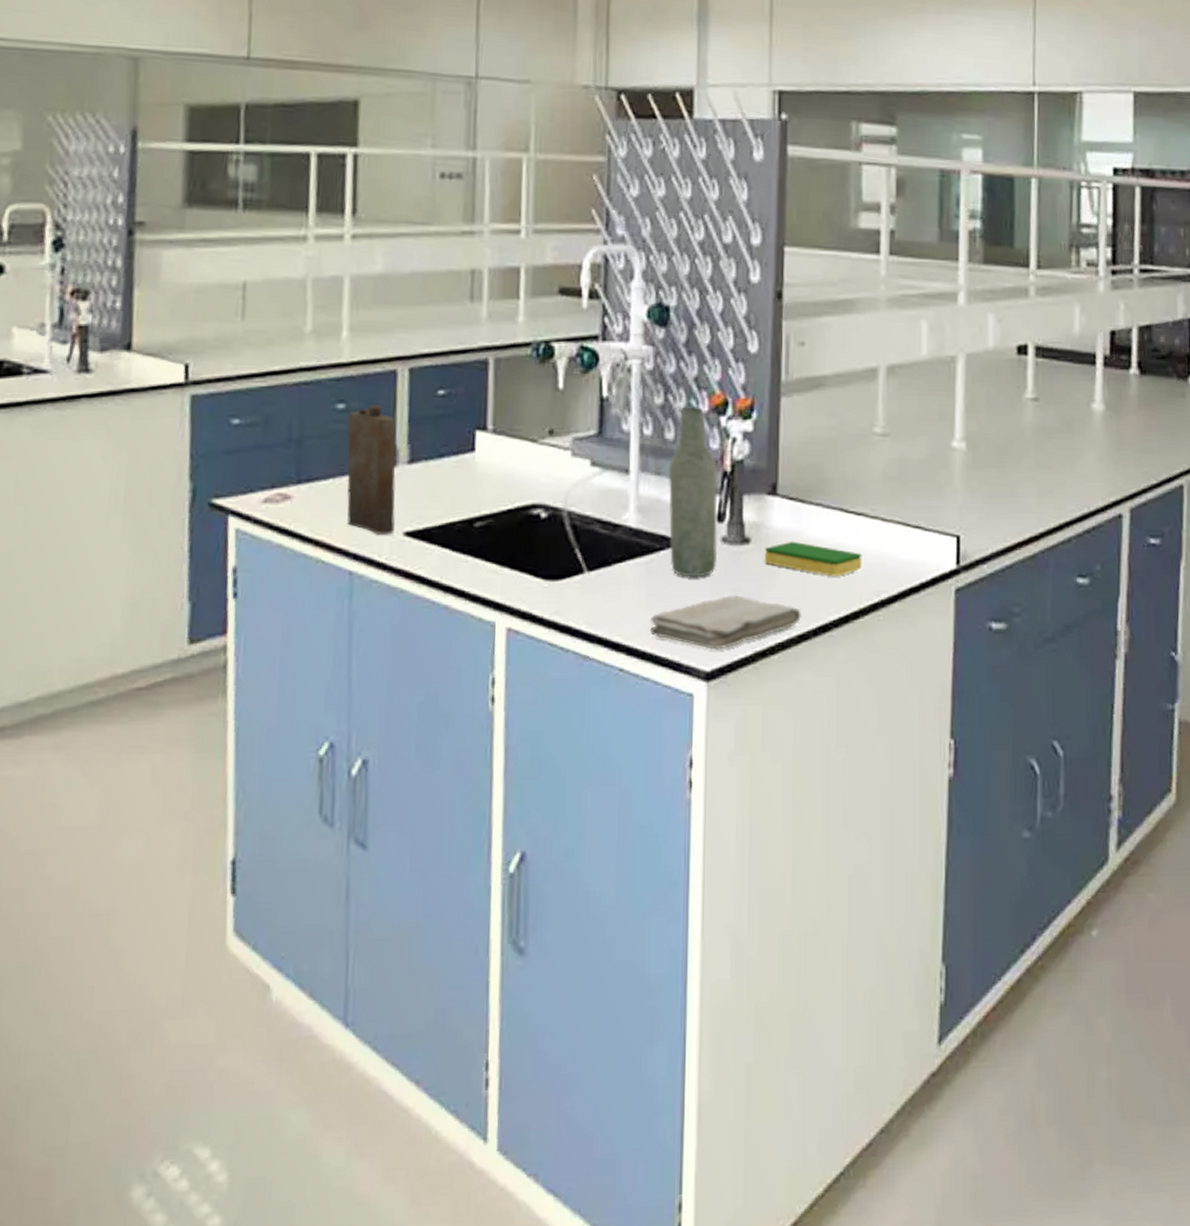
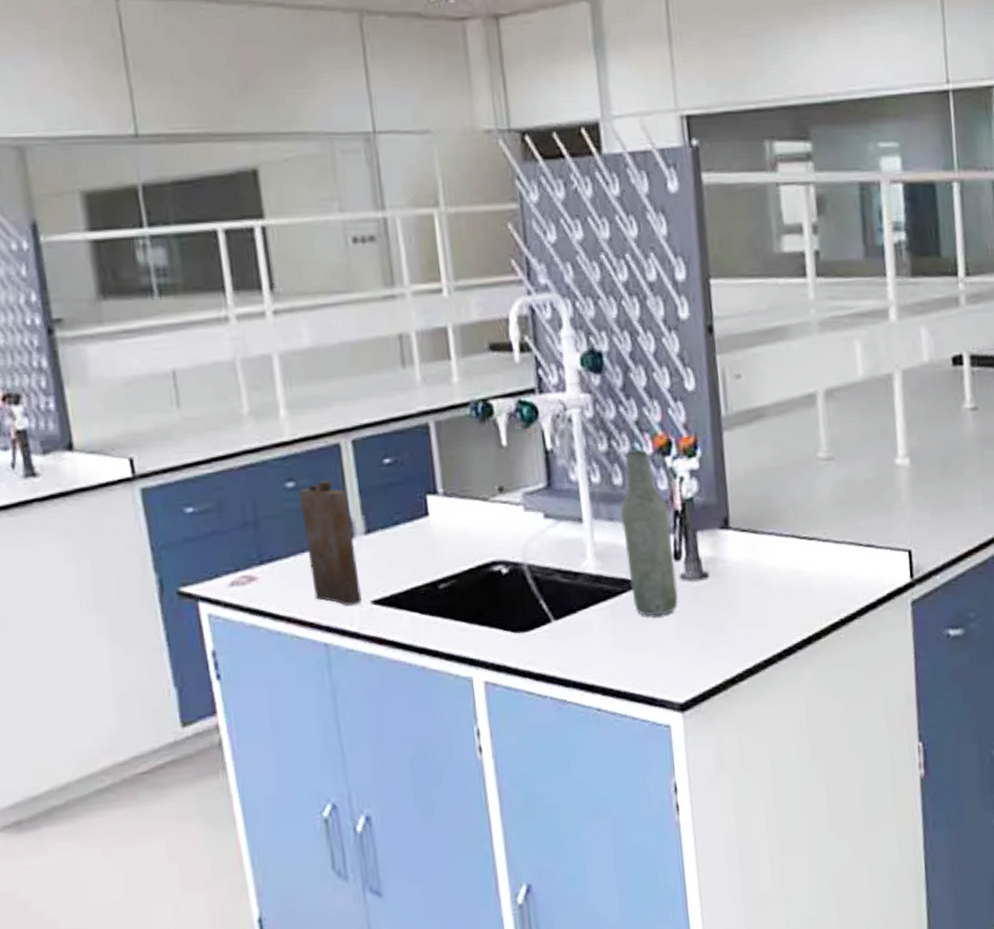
washcloth: present [649,595,801,650] -> none [621,628,765,682]
dish sponge: present [764,541,862,577] -> none [723,571,819,602]

